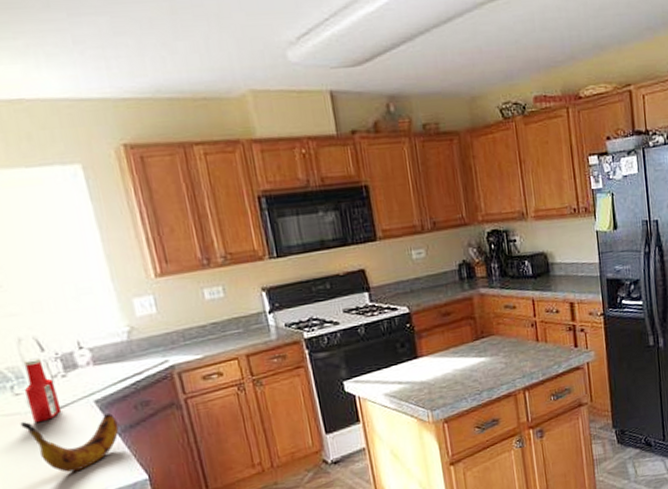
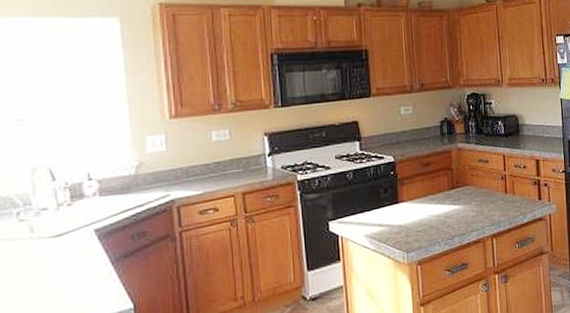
banana: present [20,414,119,473] -> none [19,243,113,299]
ketchup bottle: present [24,357,62,422] -> none [30,186,61,248]

